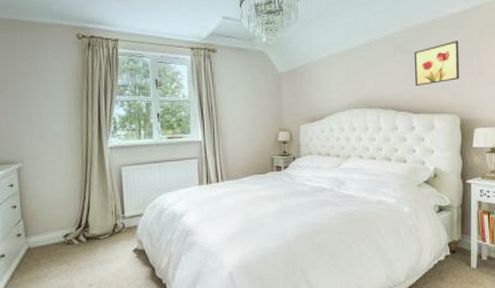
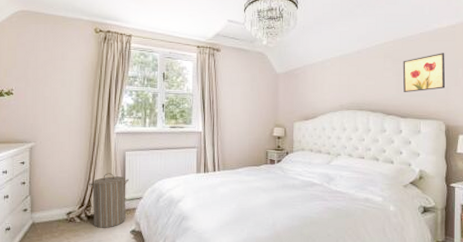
laundry hamper: none [84,190,127,249] -> present [88,173,129,228]

